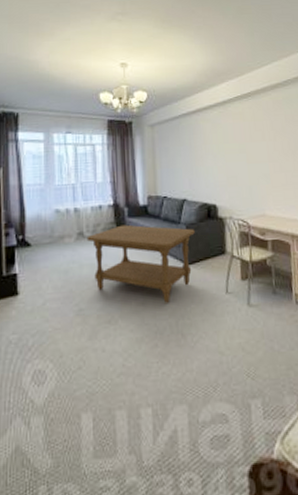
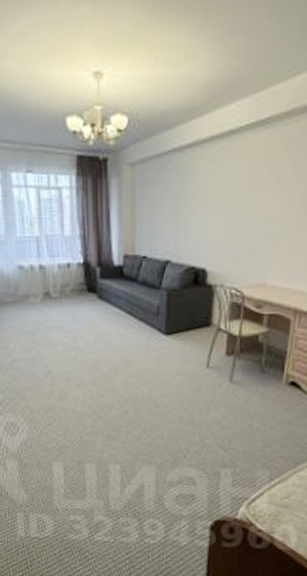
coffee table: present [87,224,195,303] -> none [54,287,177,372]

